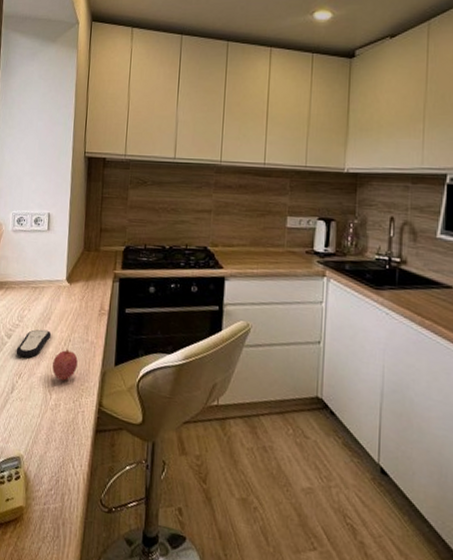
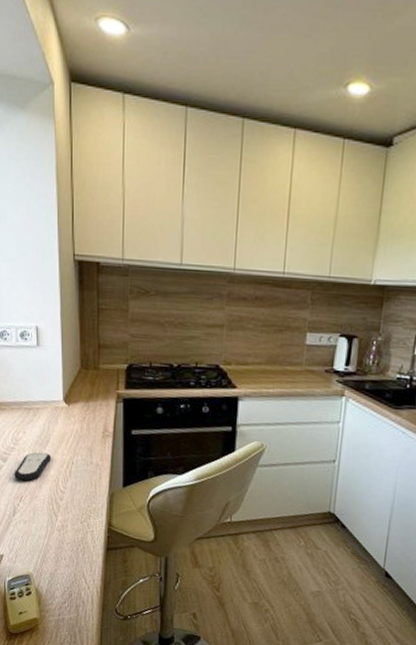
fruit: present [52,349,78,381] -> none [56,472,83,503]

